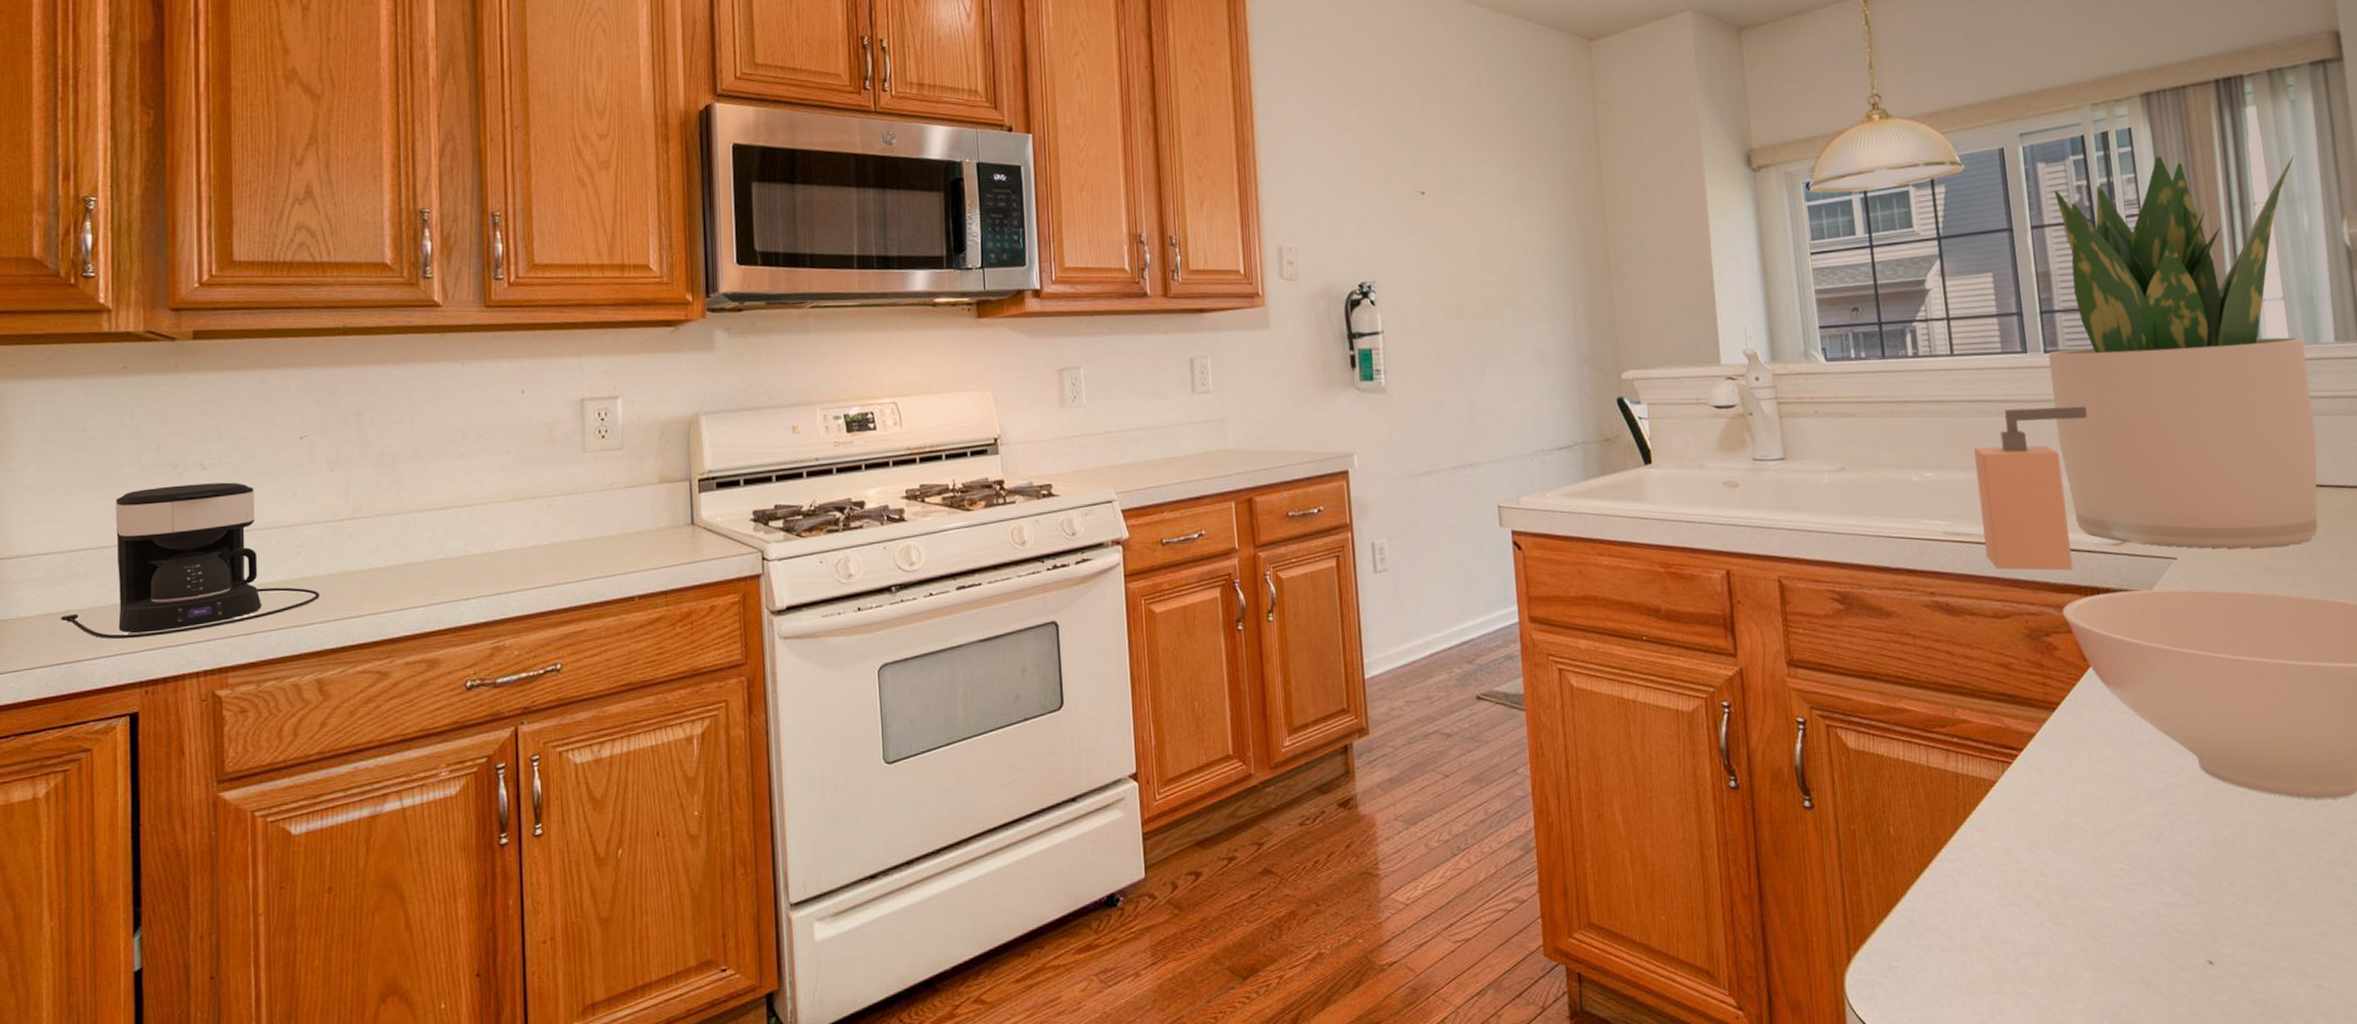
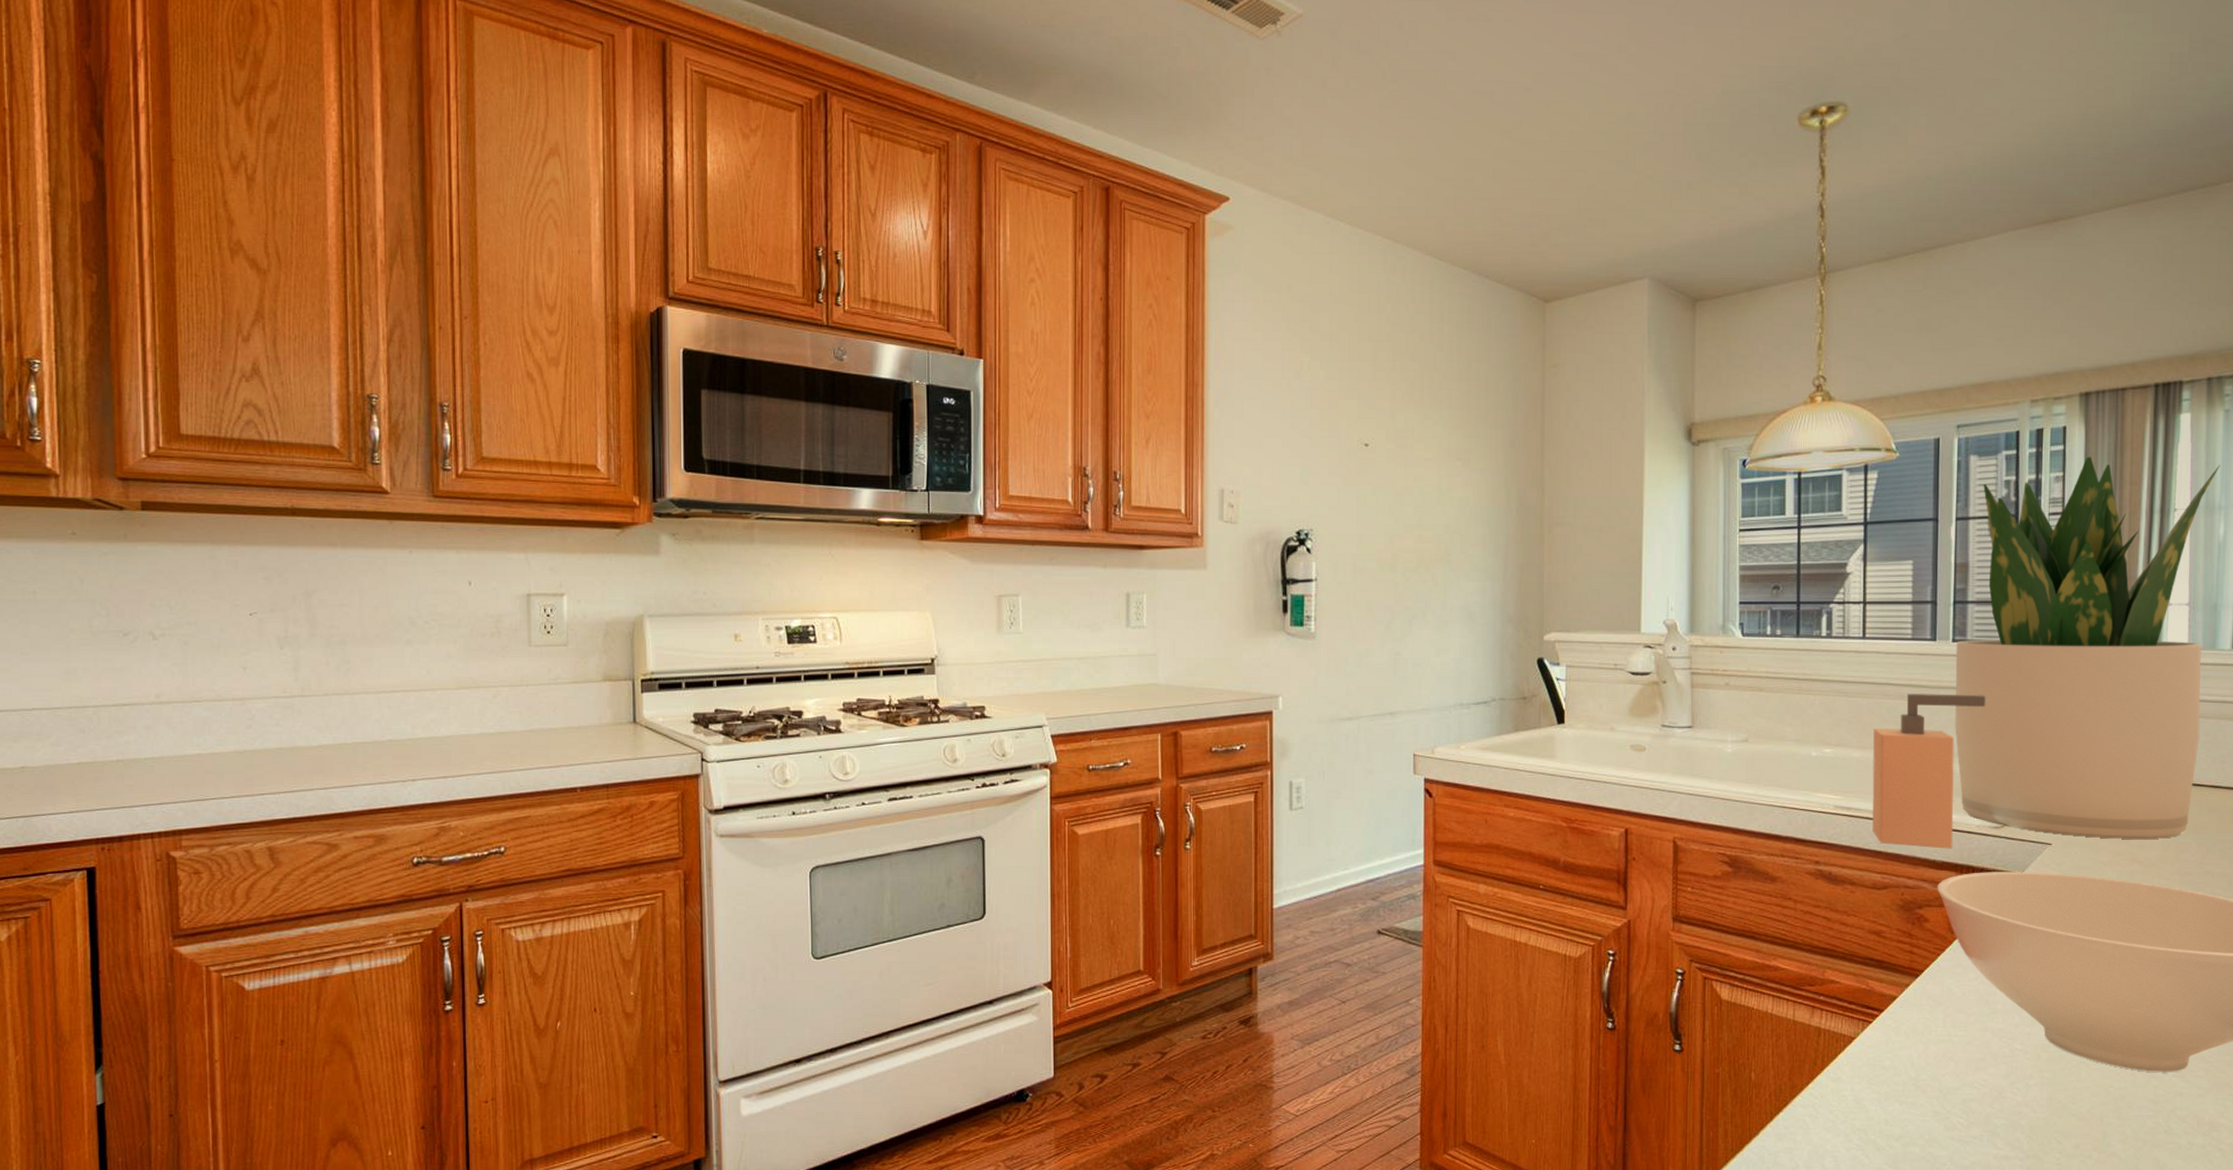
coffee maker: present [61,482,319,639] -> none [17,653,270,796]

